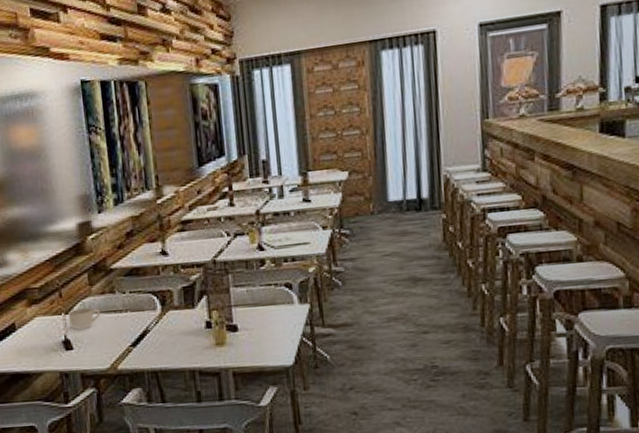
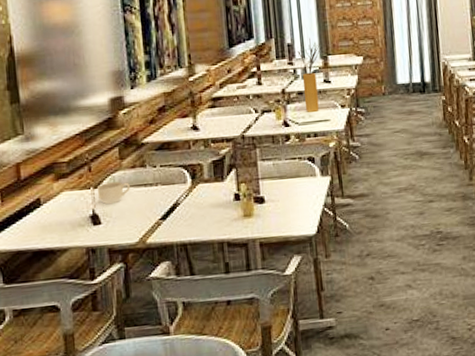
vase: none [273,152,301,235] -> present [297,38,322,112]

